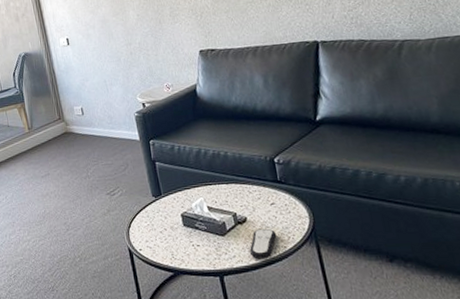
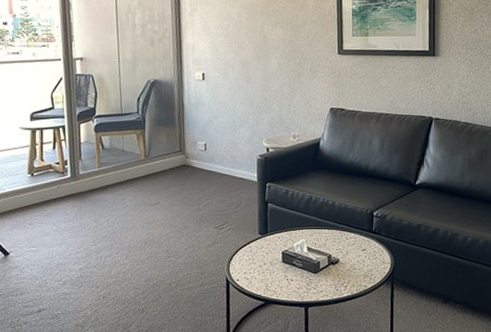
remote control: present [250,228,277,260] -> none [336,269,361,295]

